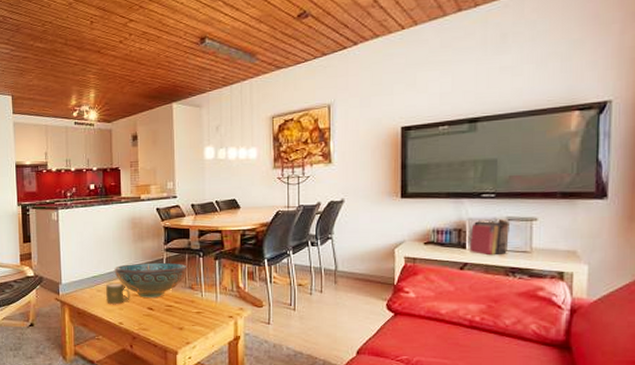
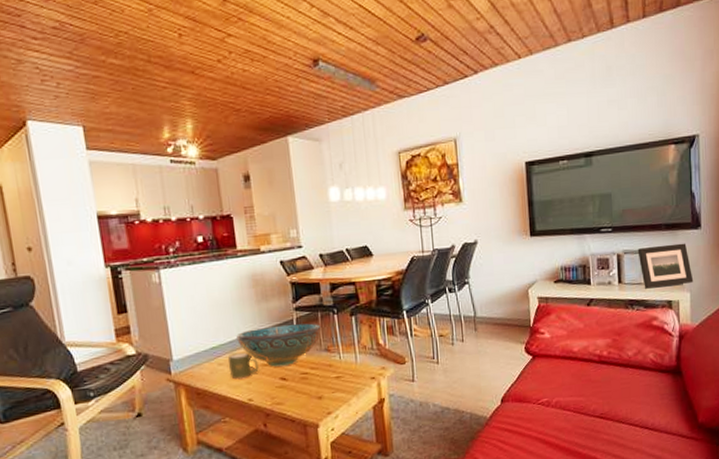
books: present [469,221,509,256] -> none [593,254,626,290]
picture frame: none [524,213,594,258] -> present [637,243,694,289]

